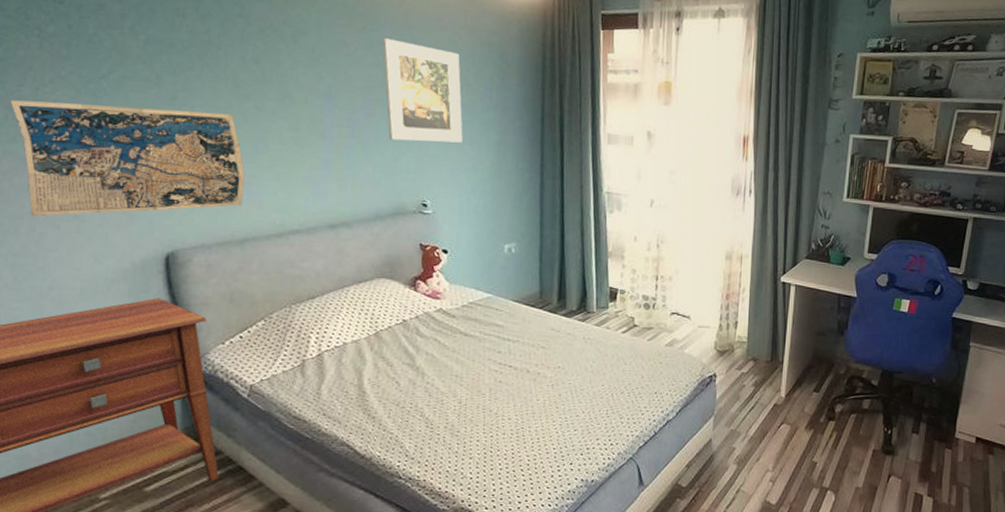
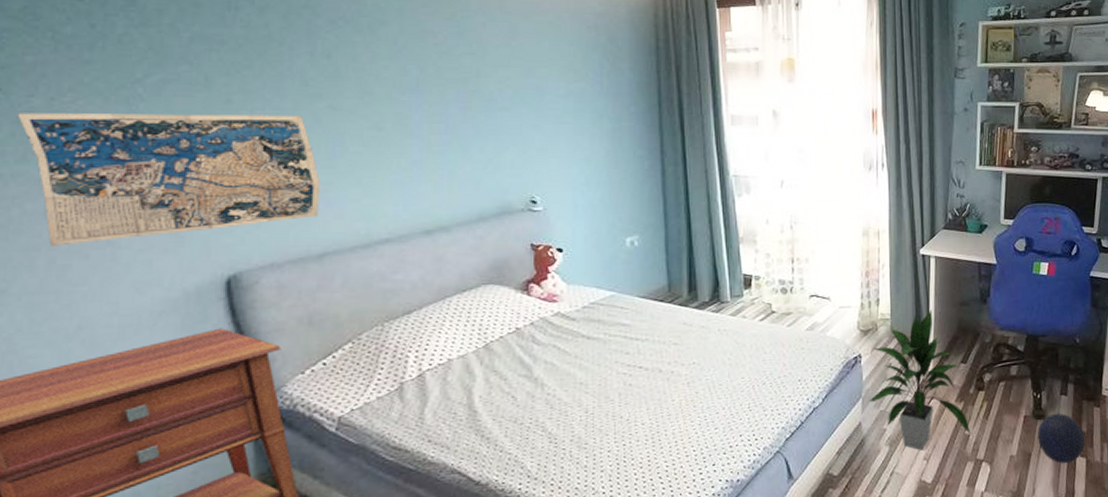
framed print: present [383,37,463,143] -> none [476,24,573,134]
indoor plant: none [720,336,818,472] -> present [869,309,971,451]
ball: none [885,450,934,500] -> present [1037,413,1086,463]

